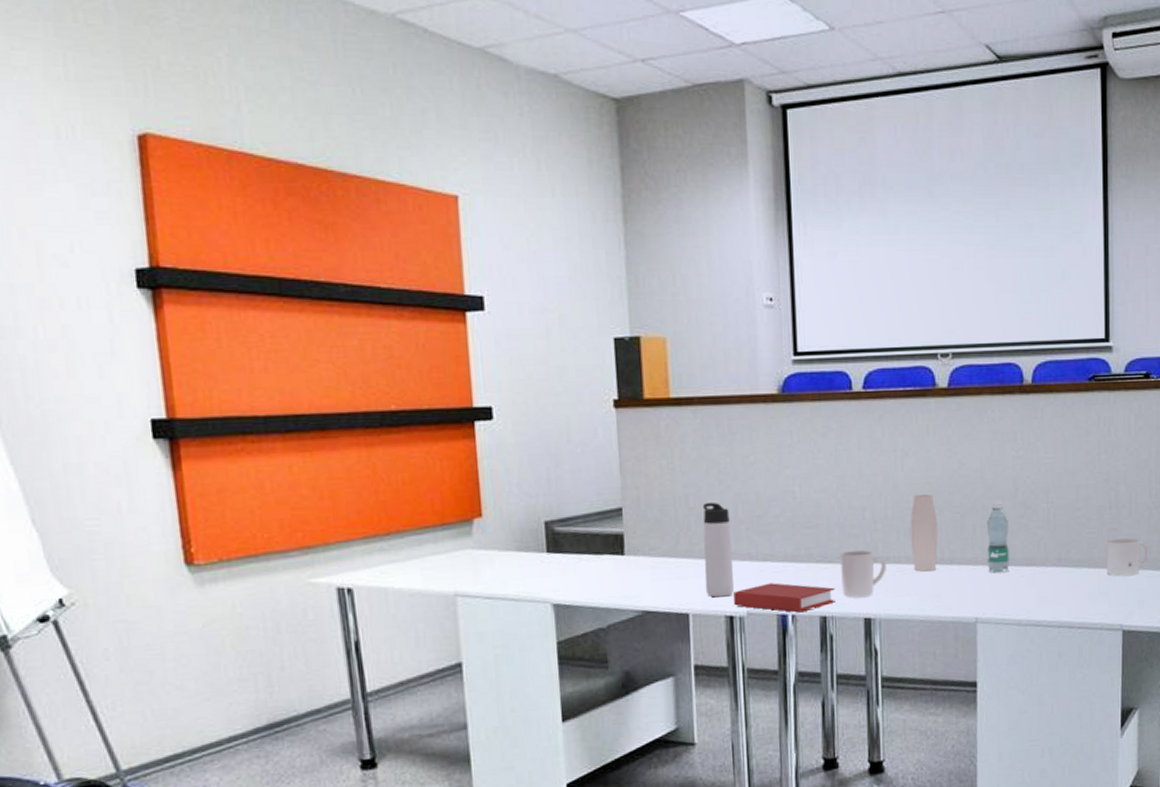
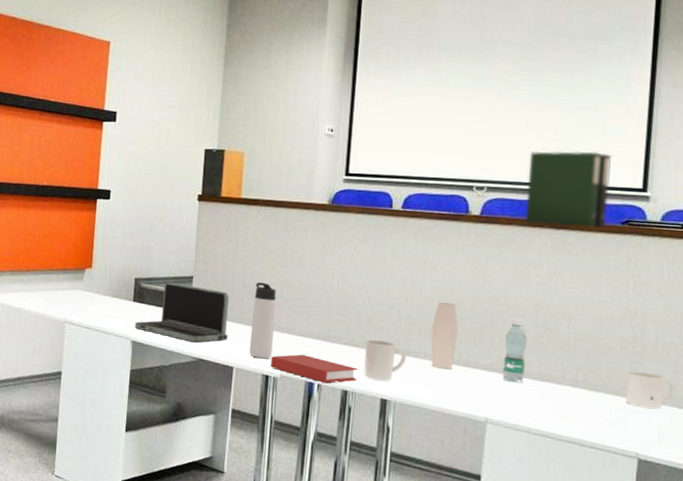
laptop: none [553,520,678,592] -> present [134,282,230,343]
binder: none [992,301,1074,391] -> present [525,151,612,229]

